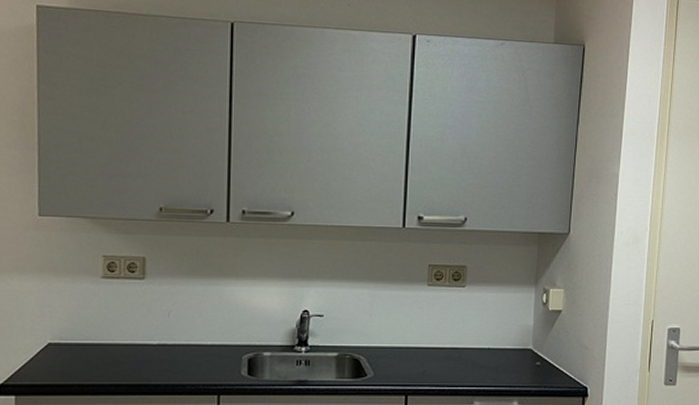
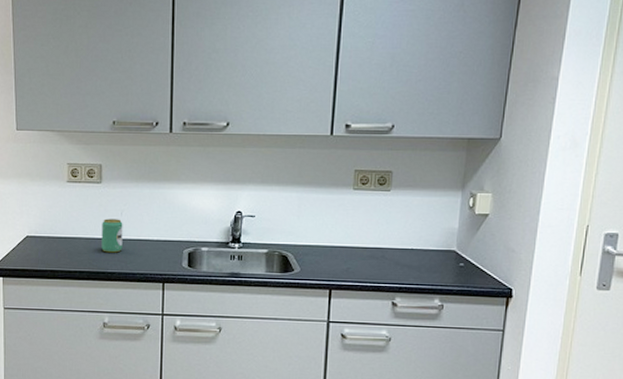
beverage can: none [143,321,171,361] -> present [101,218,123,253]

